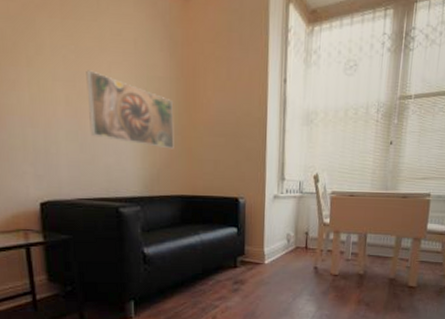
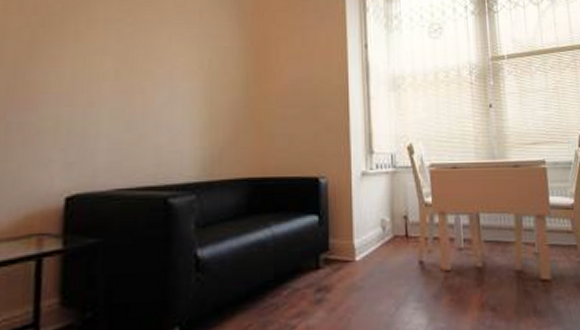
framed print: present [86,70,174,149] -> none [140,42,241,124]

